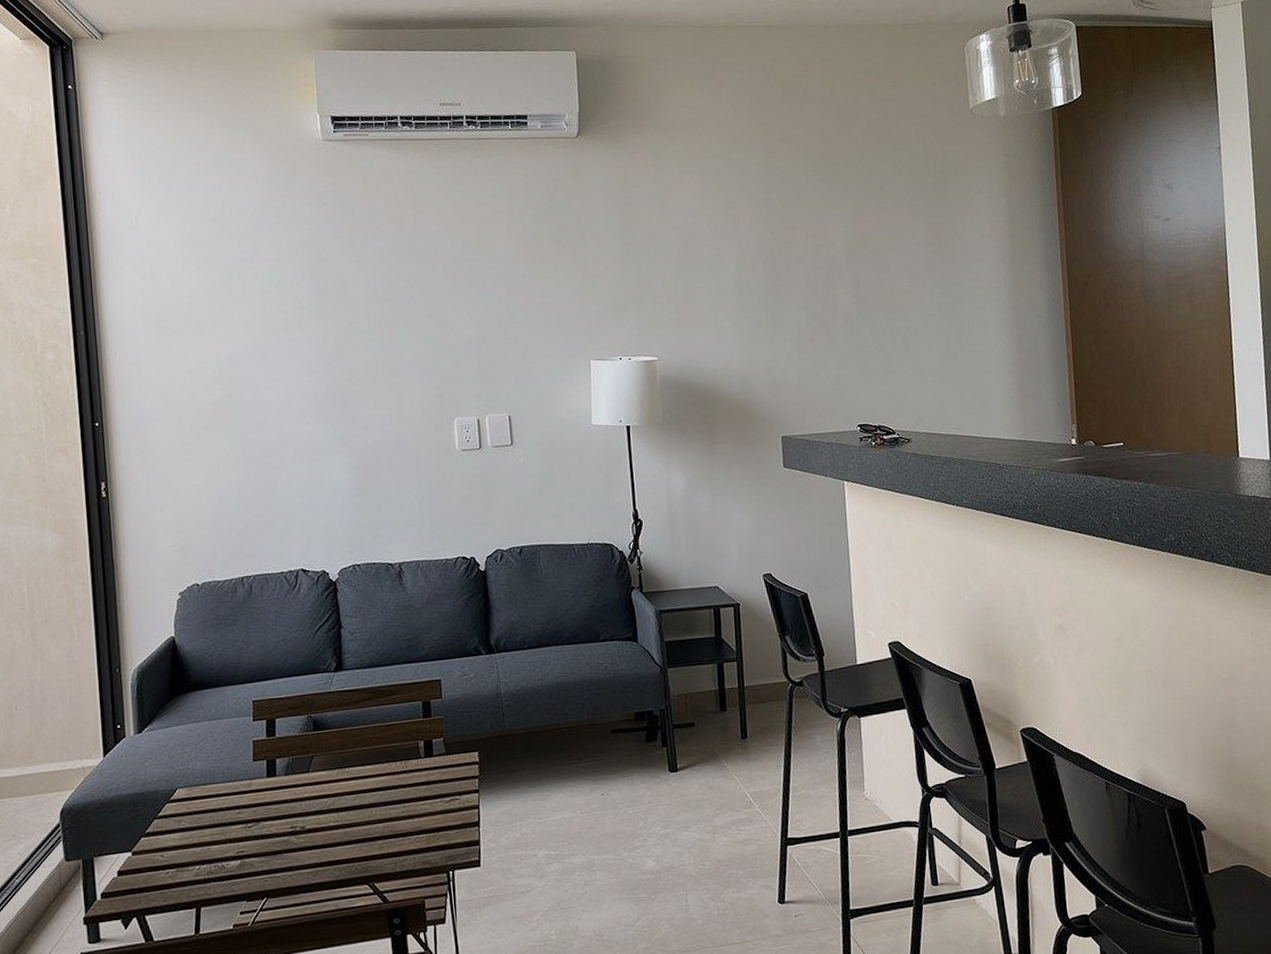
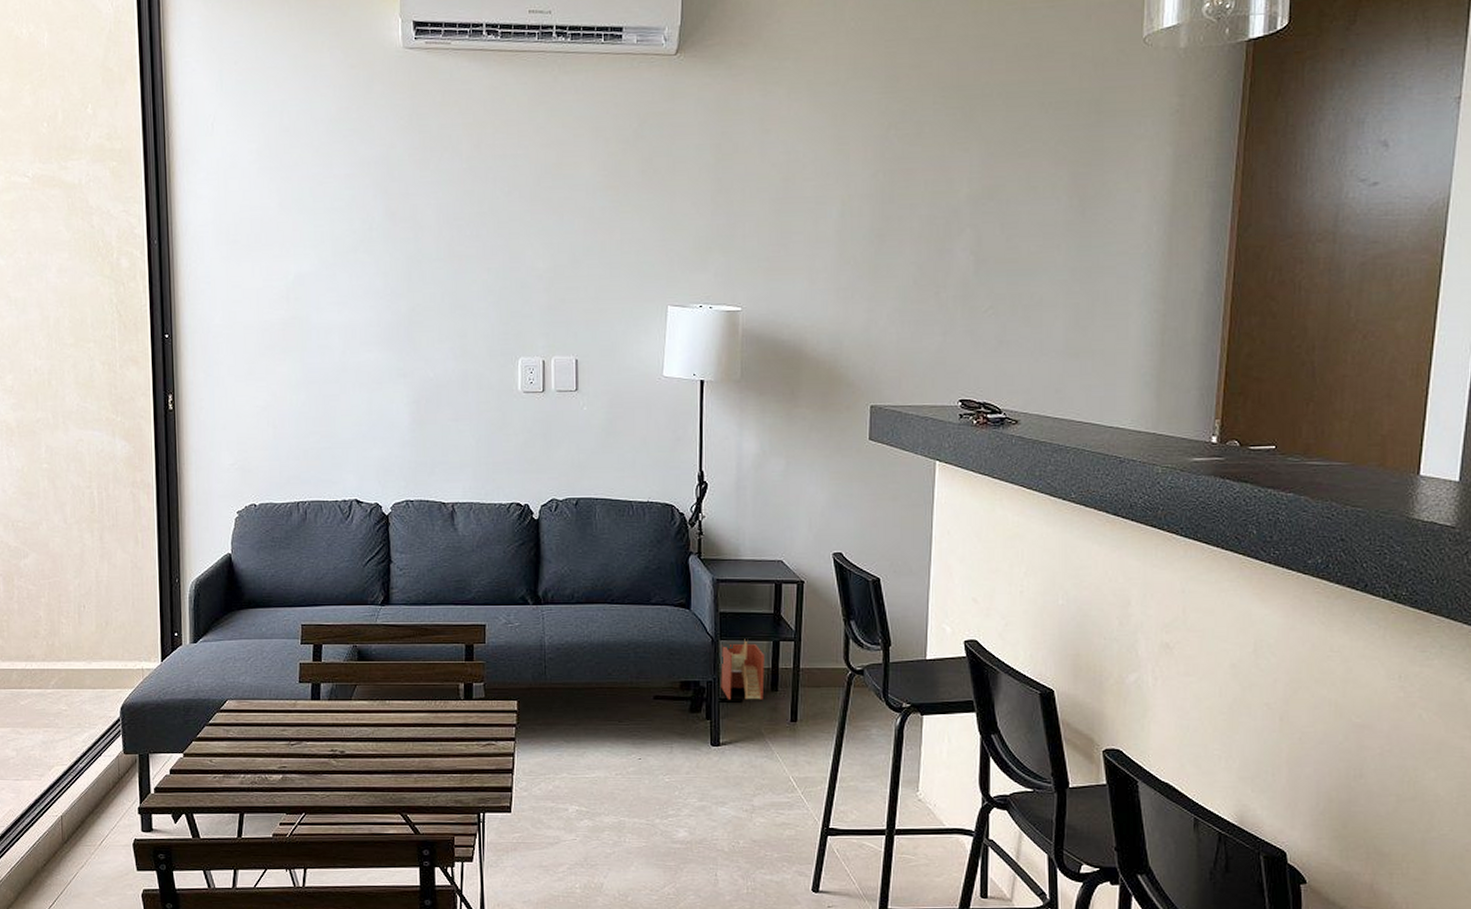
architectural model: none [670,664,714,725] -> present [721,639,765,700]

